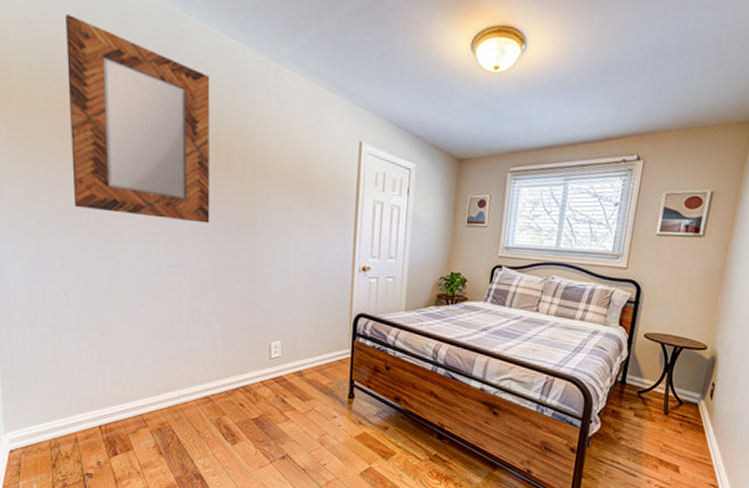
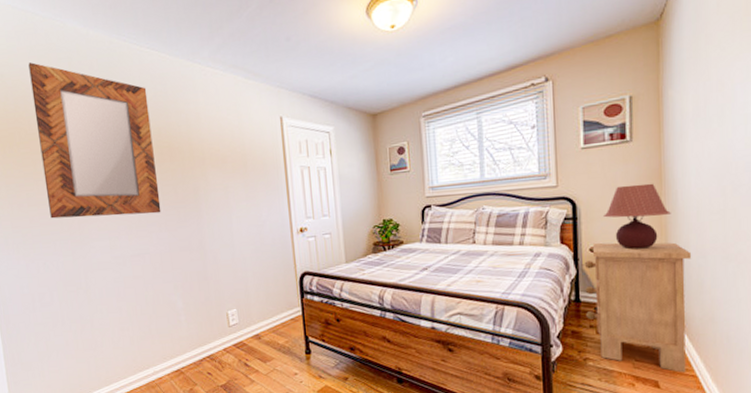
nightstand: none [628,329,734,462] -> present [584,242,692,373]
table lamp: none [664,278,724,342] -> present [604,183,671,250]

